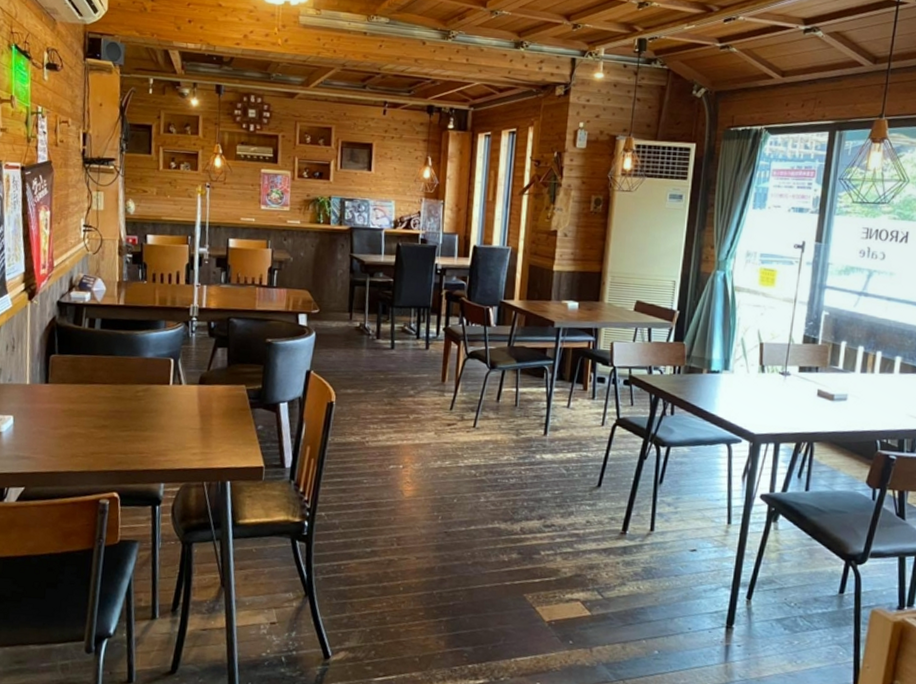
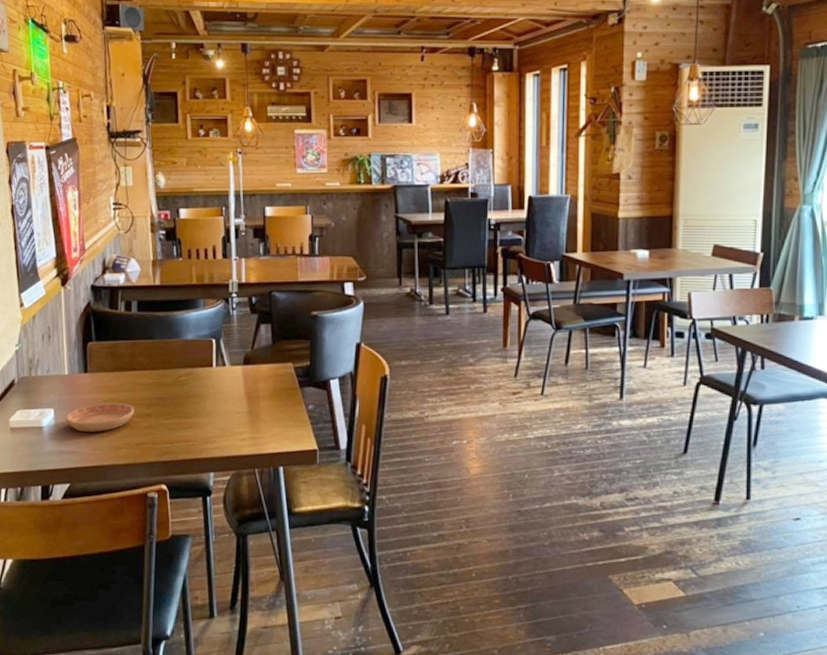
saucer: none [24,412,92,440] -> present [65,403,134,432]

